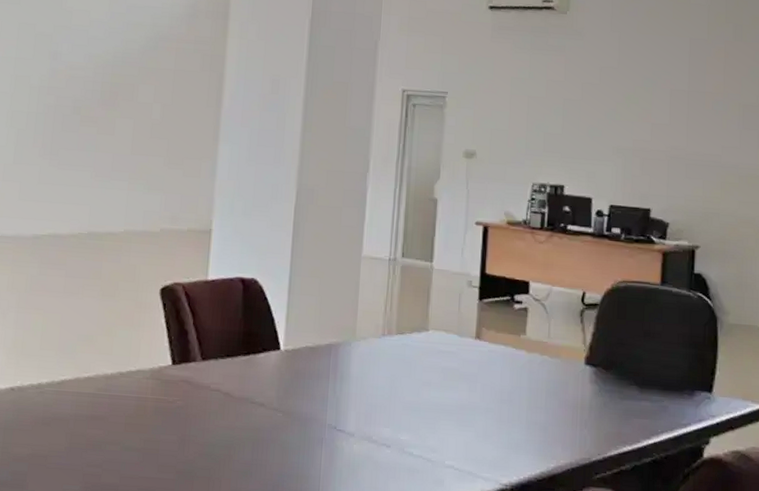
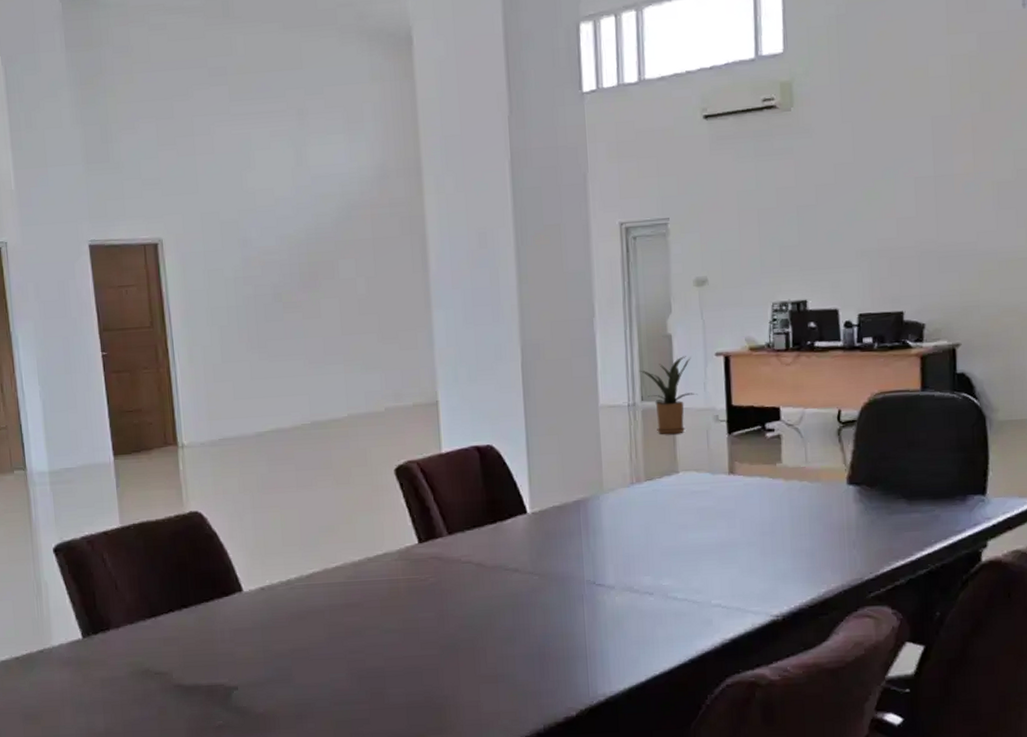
house plant: none [403,220,454,294] -> present [639,356,697,435]

